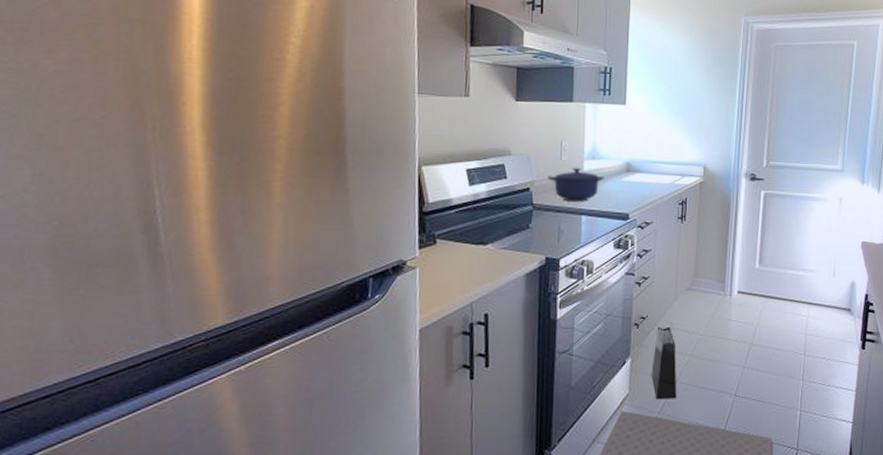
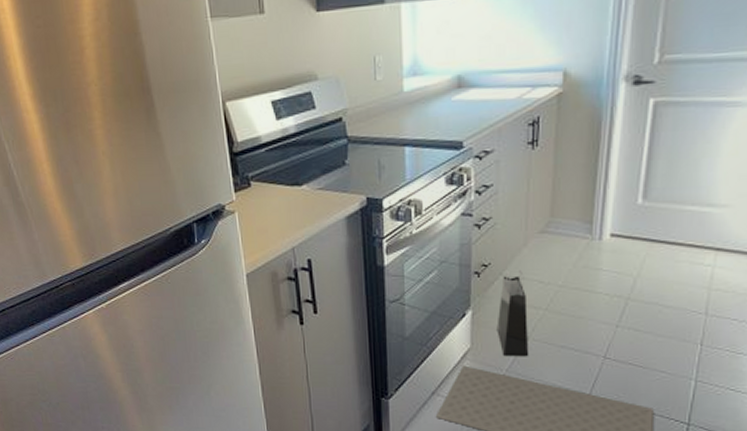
cooking pot: present [547,167,604,201] -> none [361,87,430,130]

